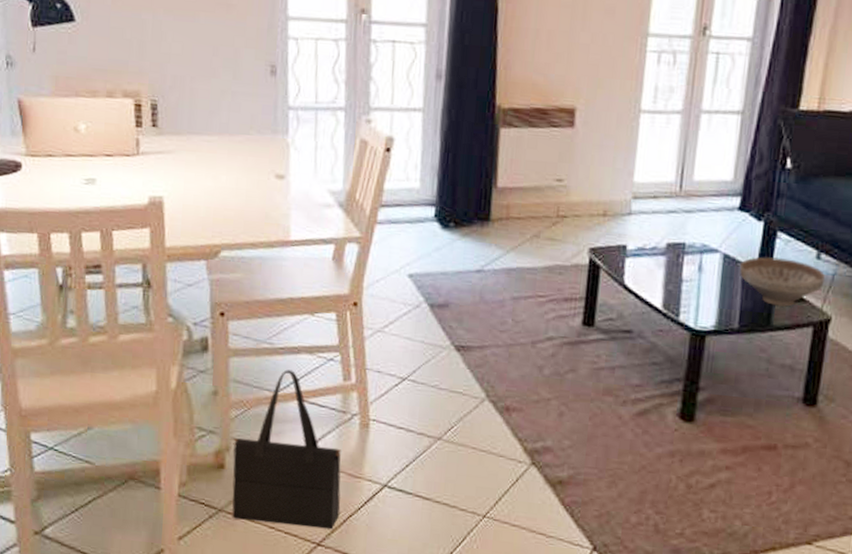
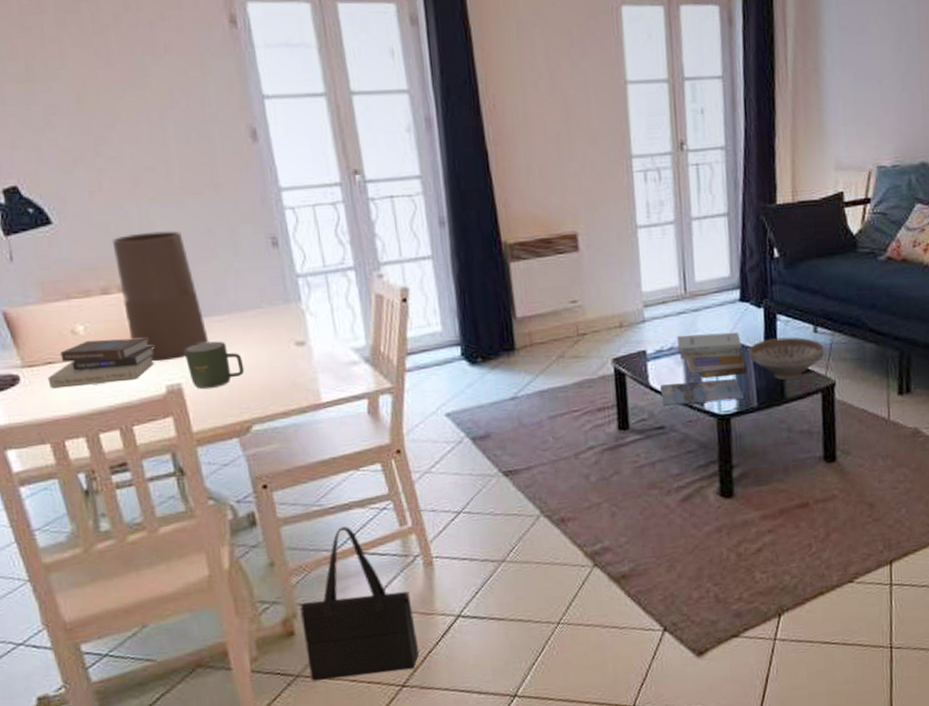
books: none [45,139,144,185] -> present [47,338,155,389]
vase: none [124,41,196,172] -> present [111,230,209,361]
mug: none [170,159,224,207] -> present [183,341,245,390]
magazine: none [634,286,725,318] -> present [660,378,744,407]
books: none [660,235,734,291] -> present [677,332,747,378]

